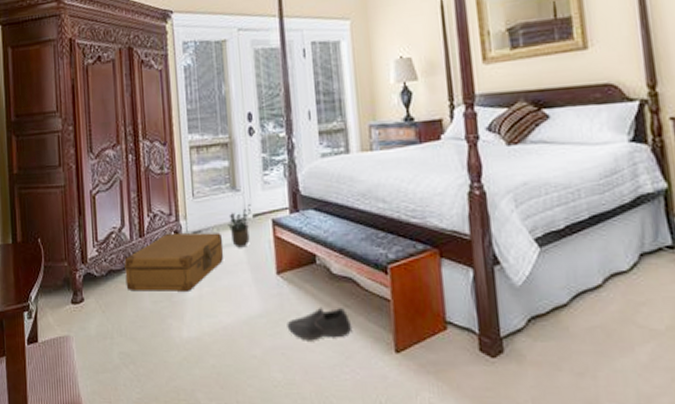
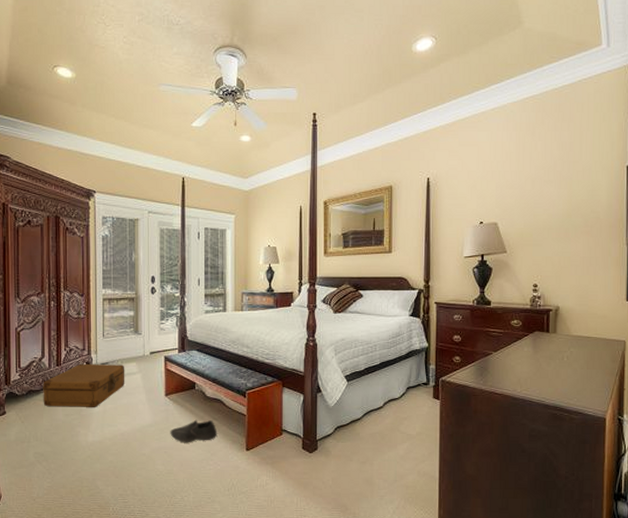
potted plant: present [228,203,252,248] -> none [130,344,150,376]

